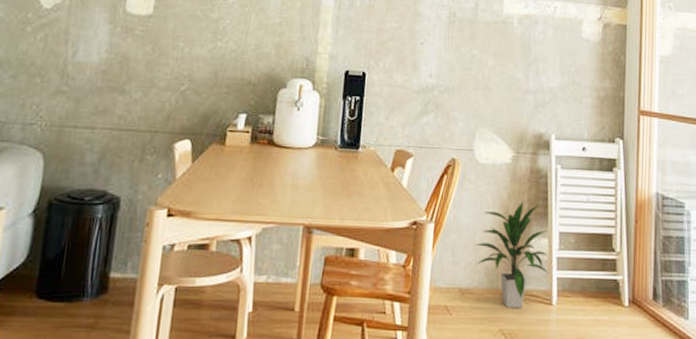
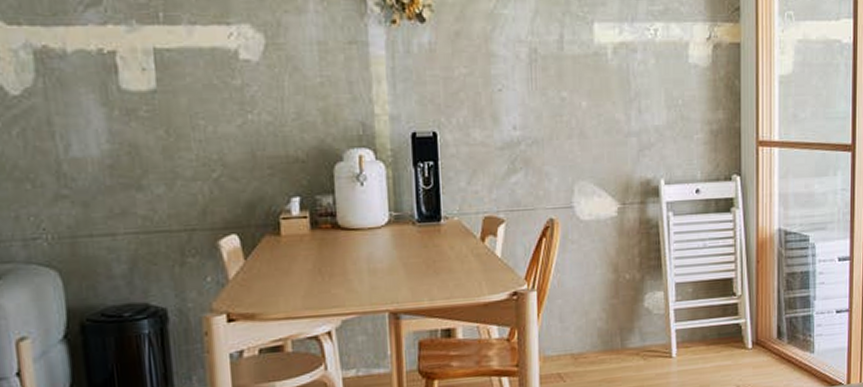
indoor plant: present [474,201,549,309] -> none [583,255,667,367]

